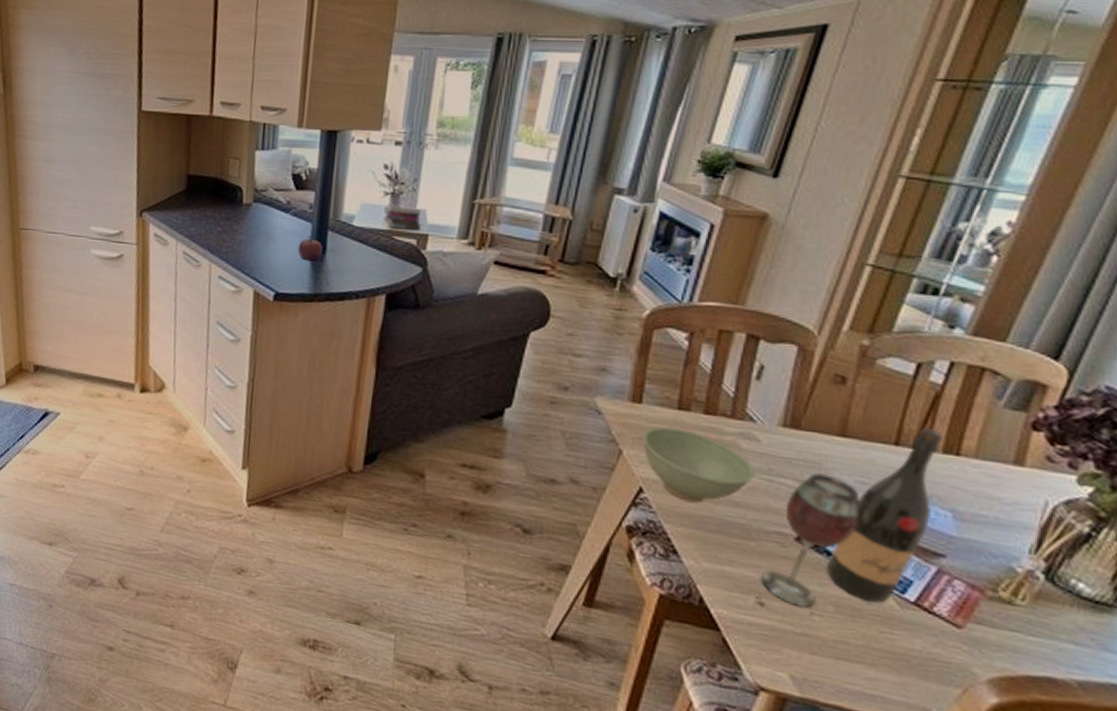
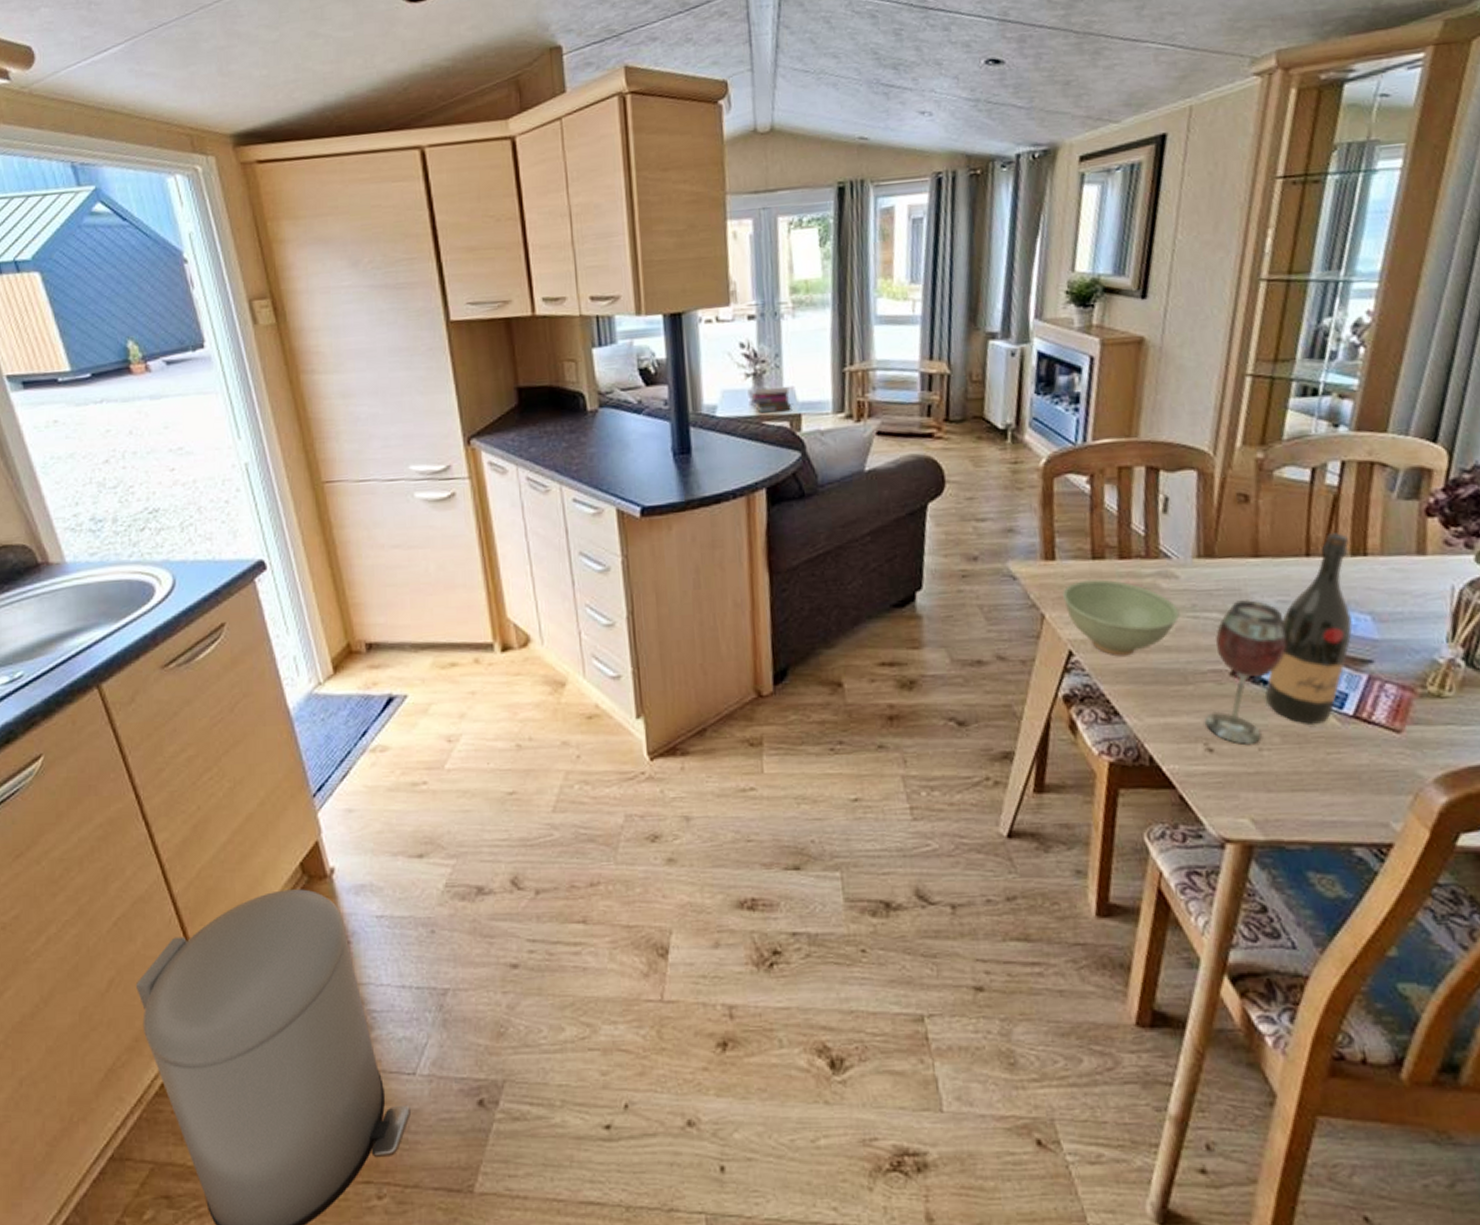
fruit: present [297,235,323,261] -> none [658,435,687,465]

